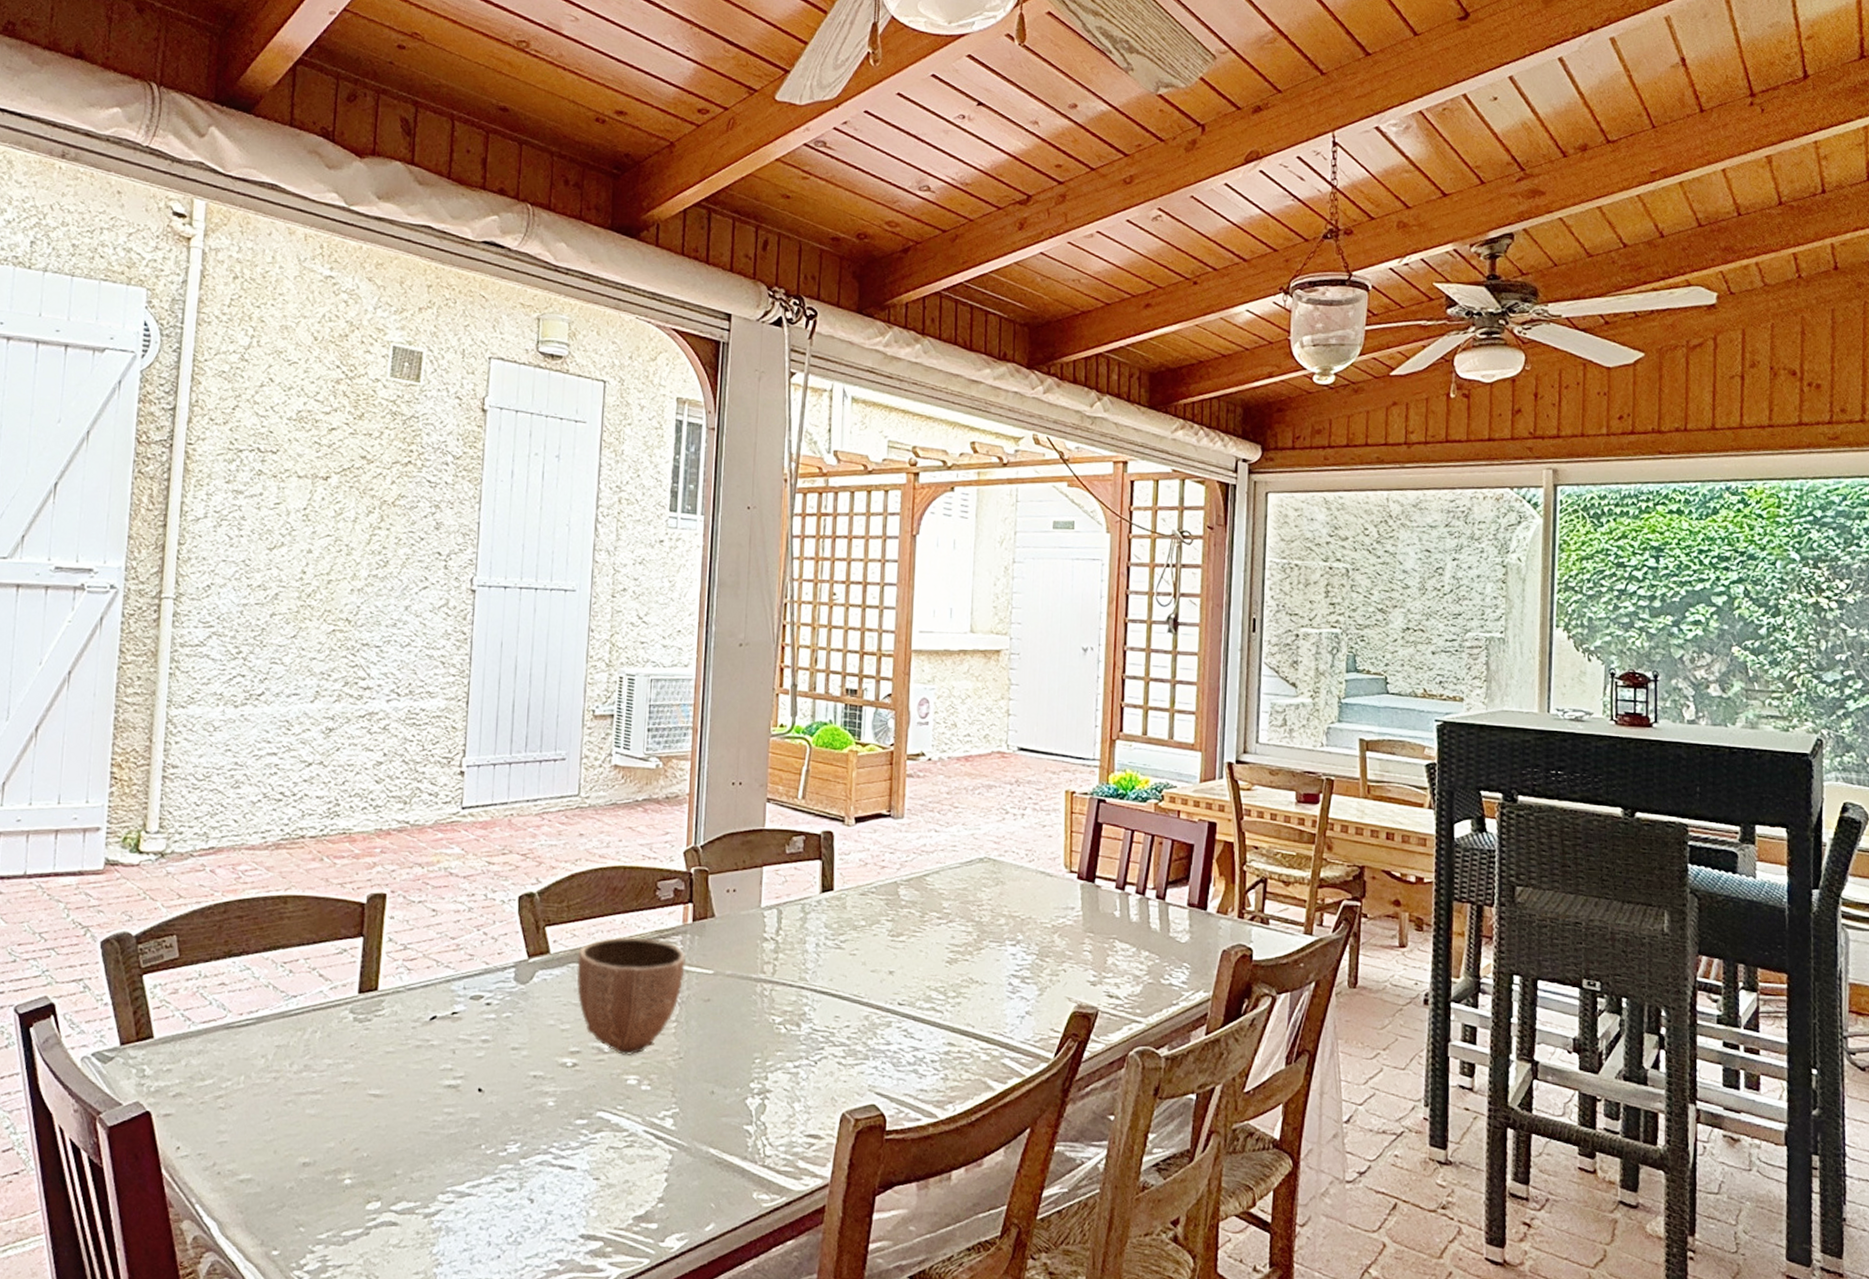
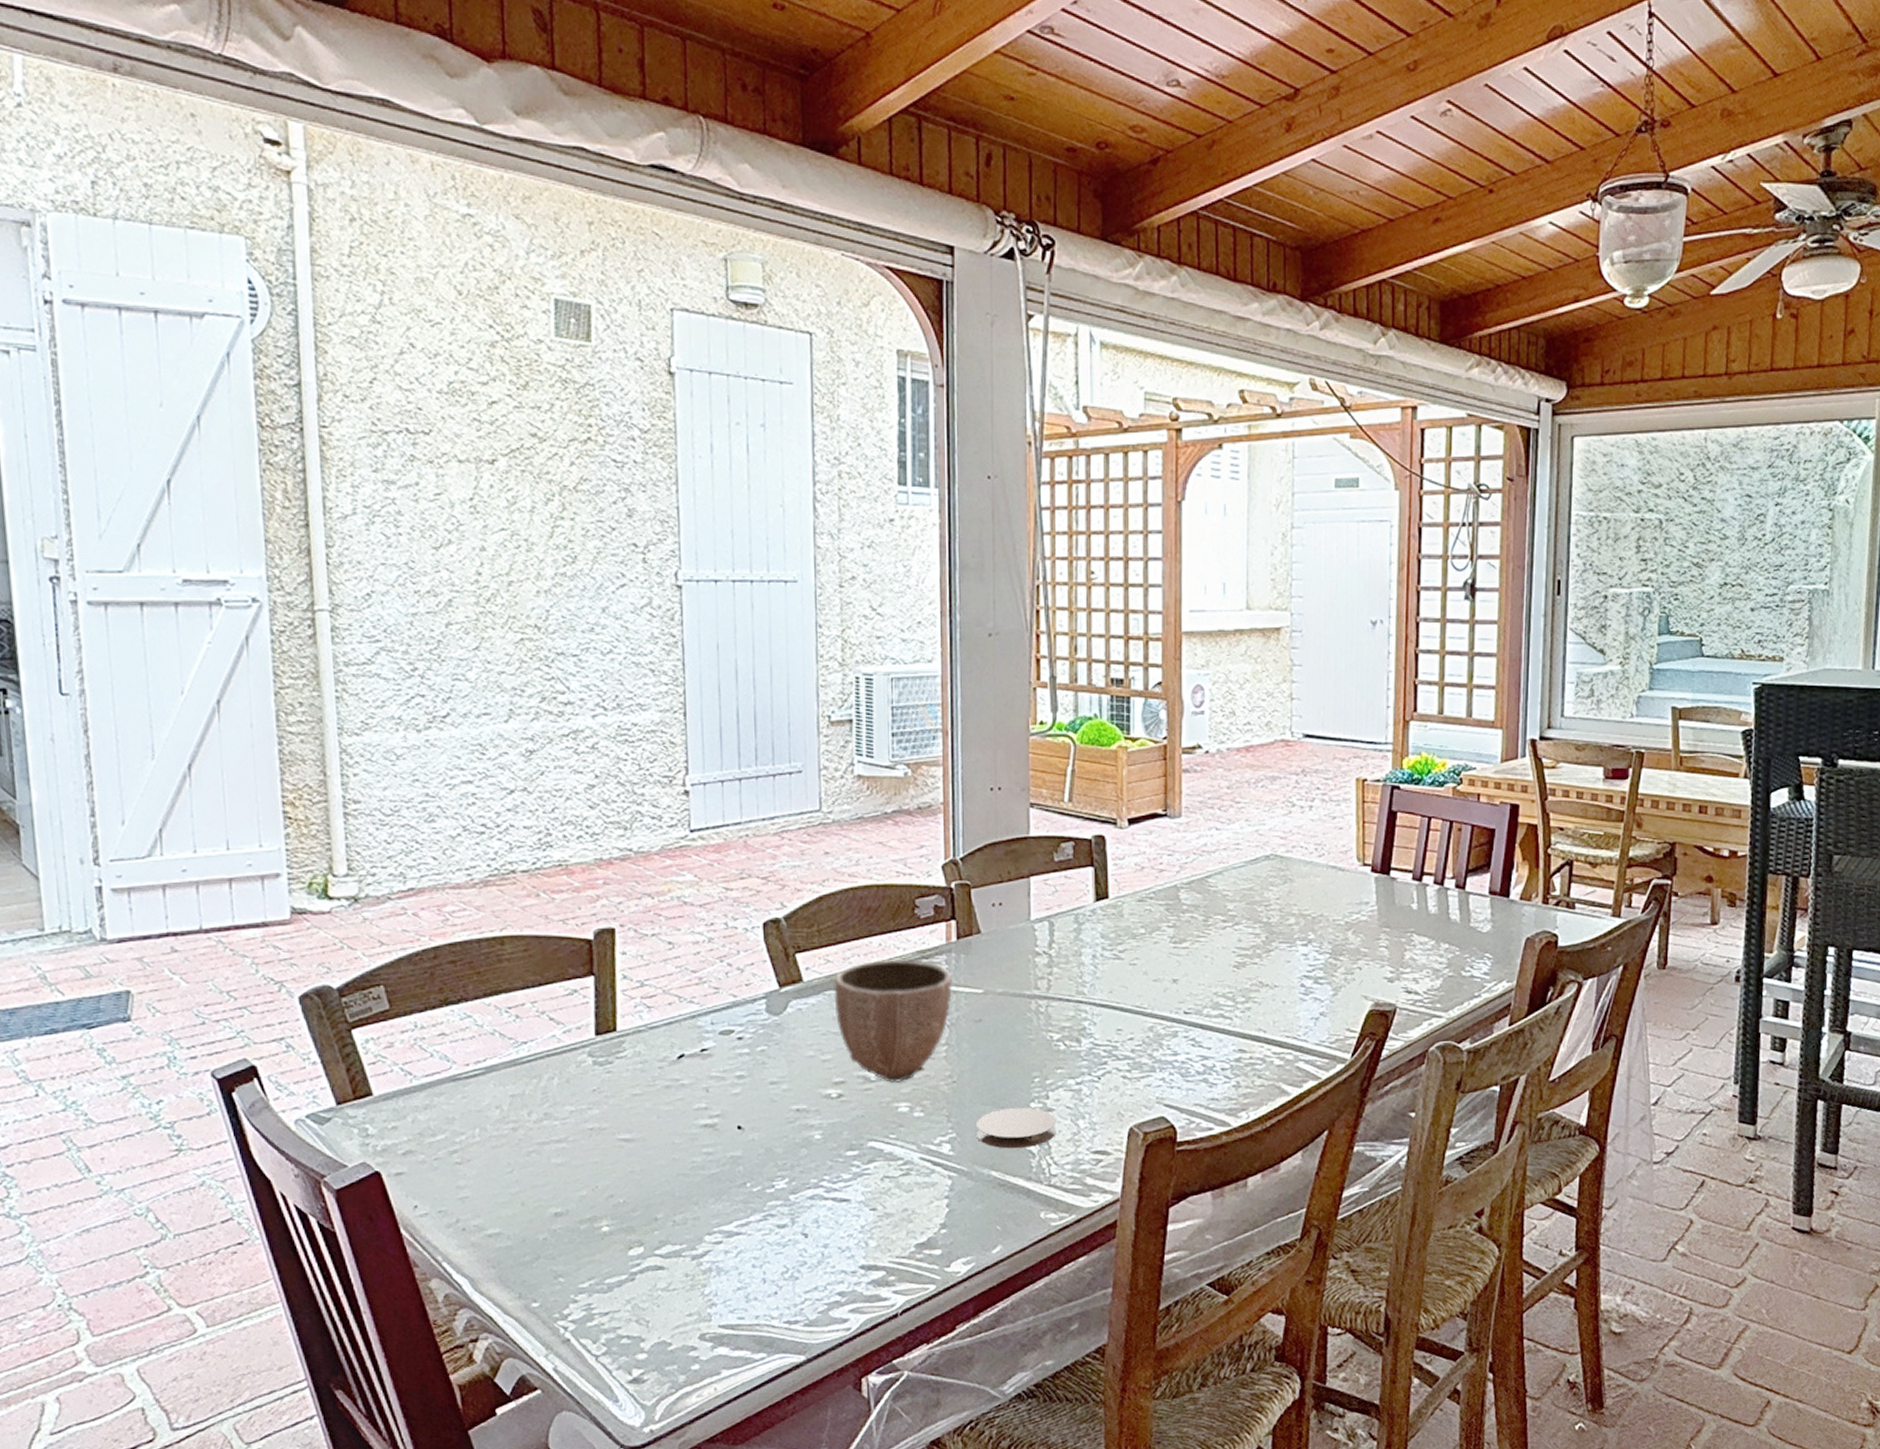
coaster: none [698,1086,774,1128] -> present [976,1107,1057,1149]

